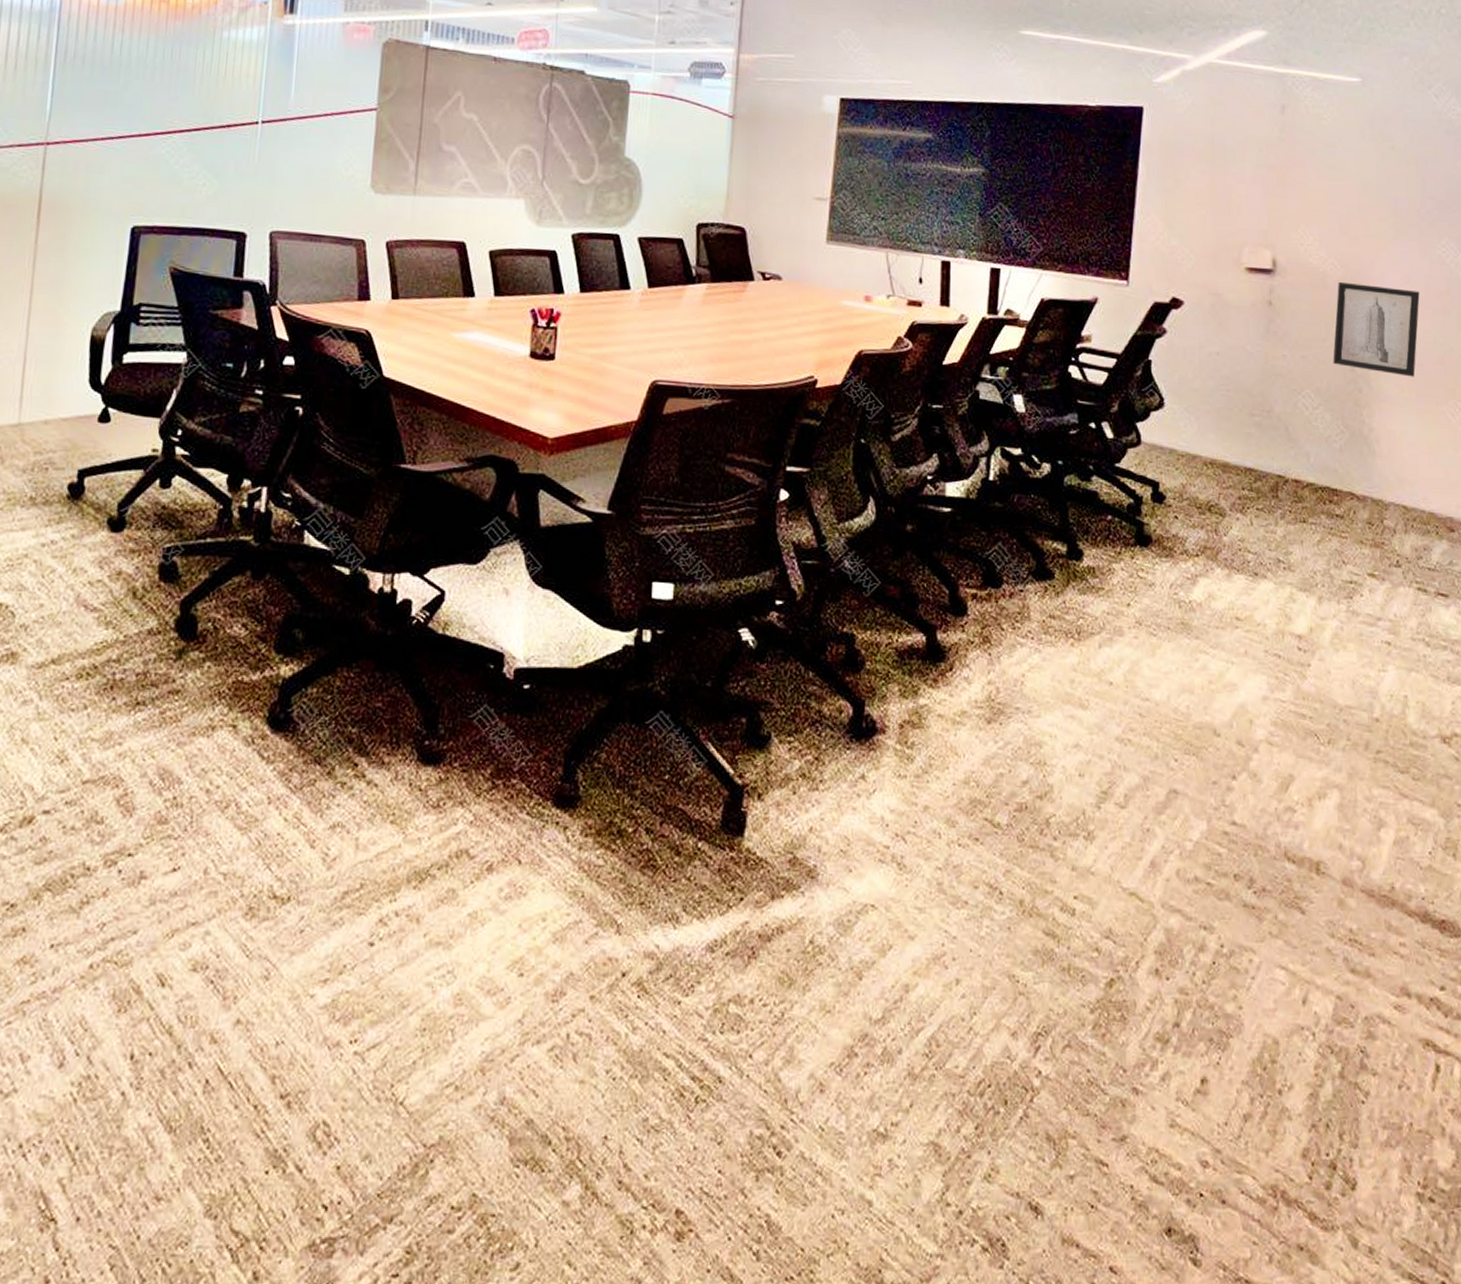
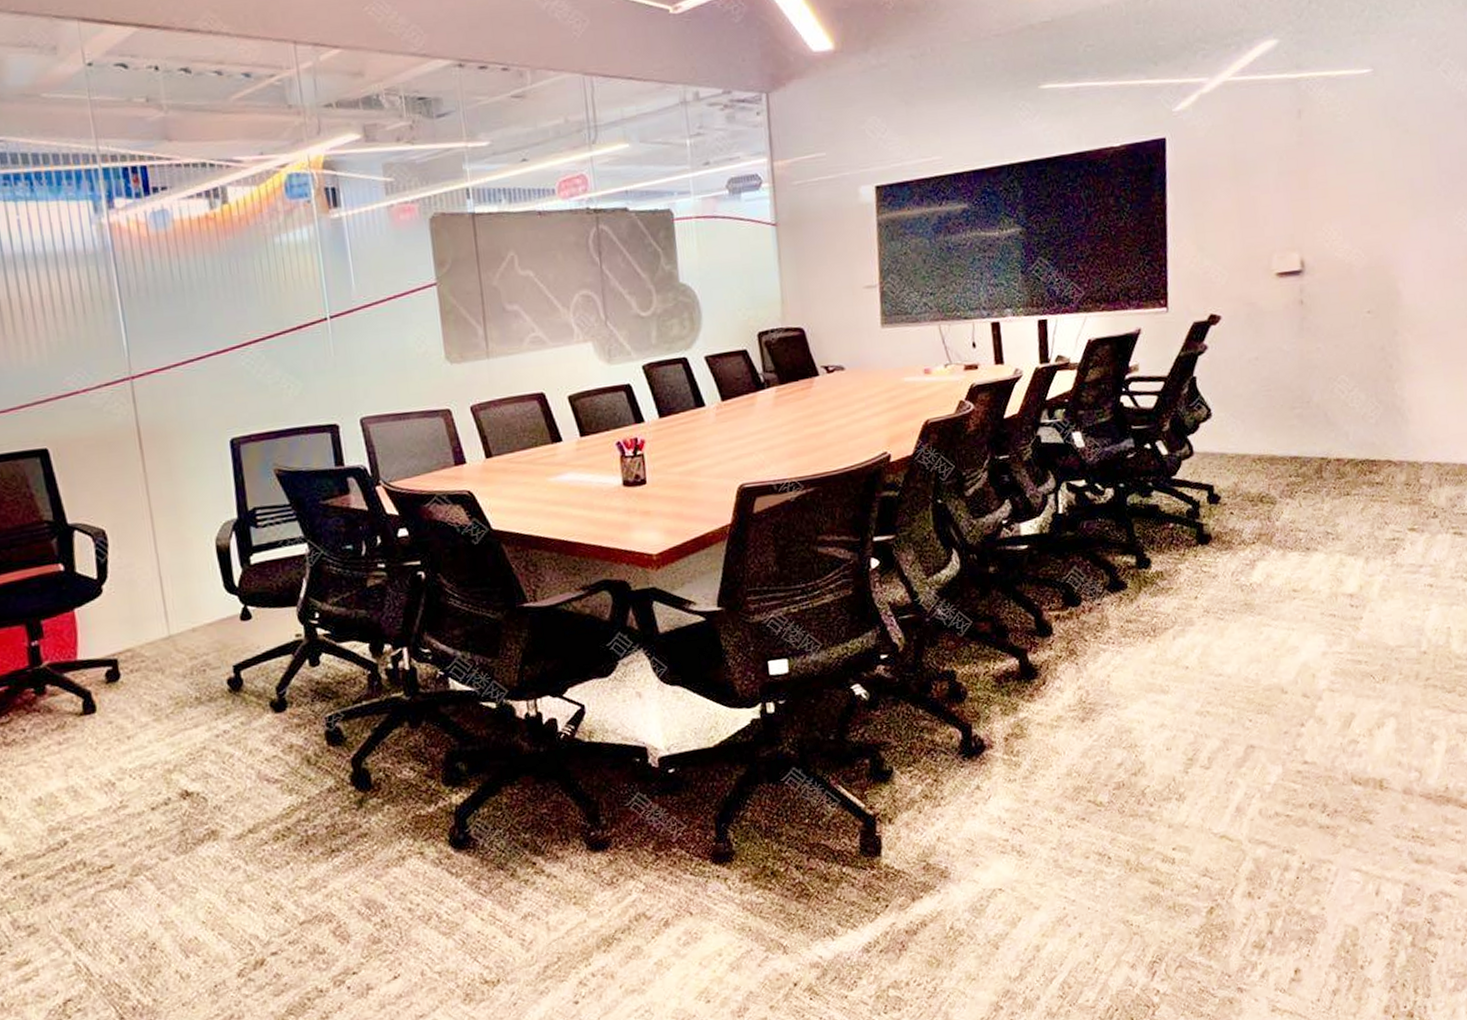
wall art: present [1333,281,1420,377] -> none [1363,264,1441,348]

